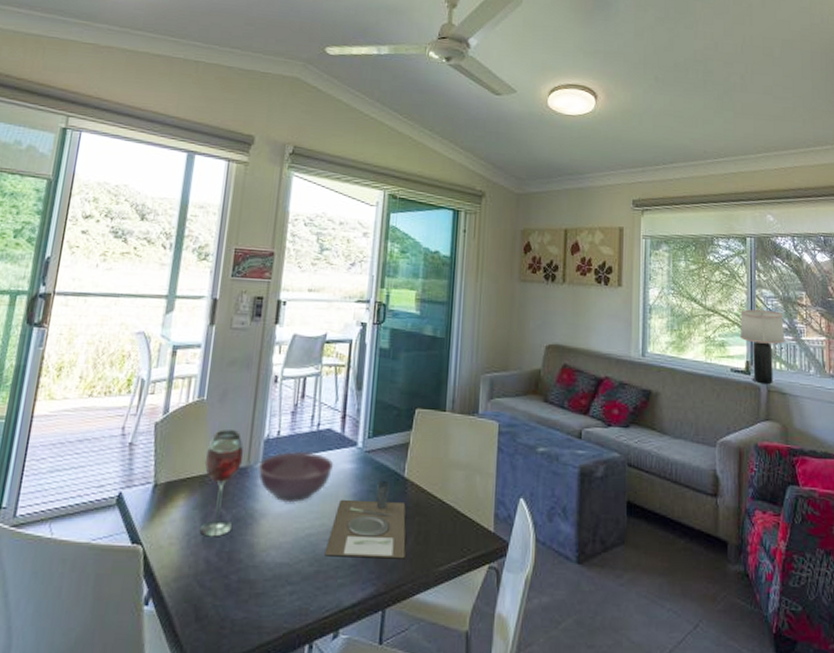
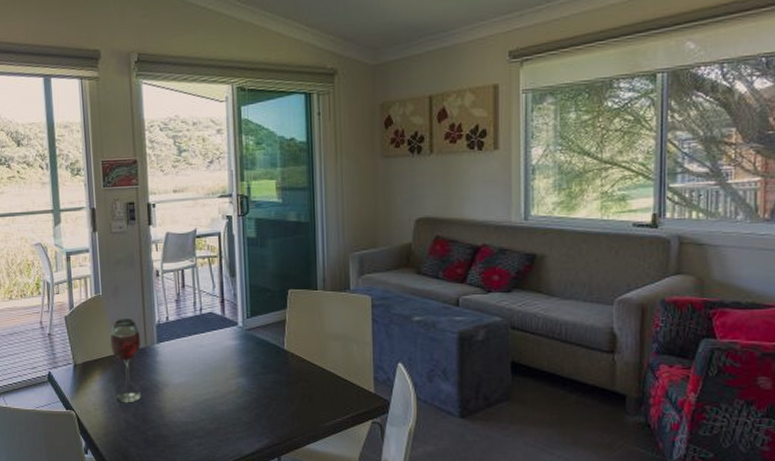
bowl: present [258,451,334,503] -> none [154,332,220,375]
place setting: present [324,480,406,559] -> none [222,353,293,417]
table lamp: present [739,309,785,384] -> none [645,154,705,236]

